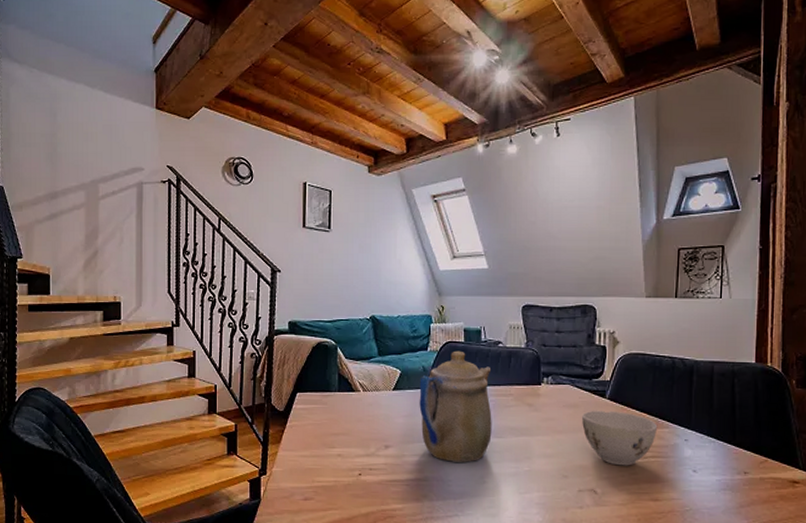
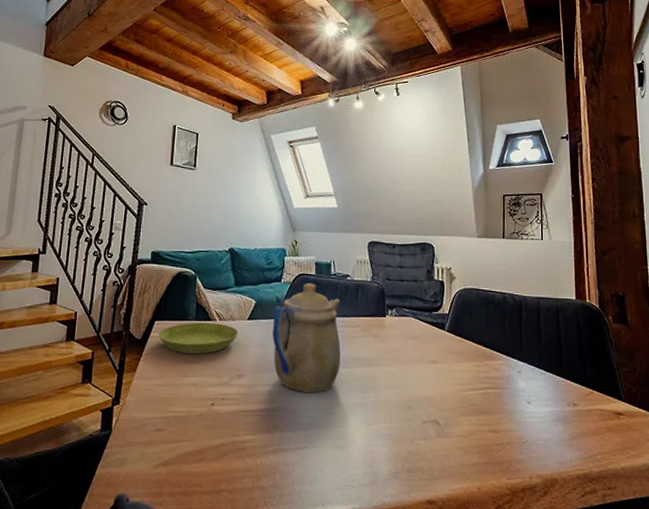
saucer: none [301,393,384,425] -> present [158,322,239,354]
teacup: present [582,410,658,466] -> none [424,342,493,397]

